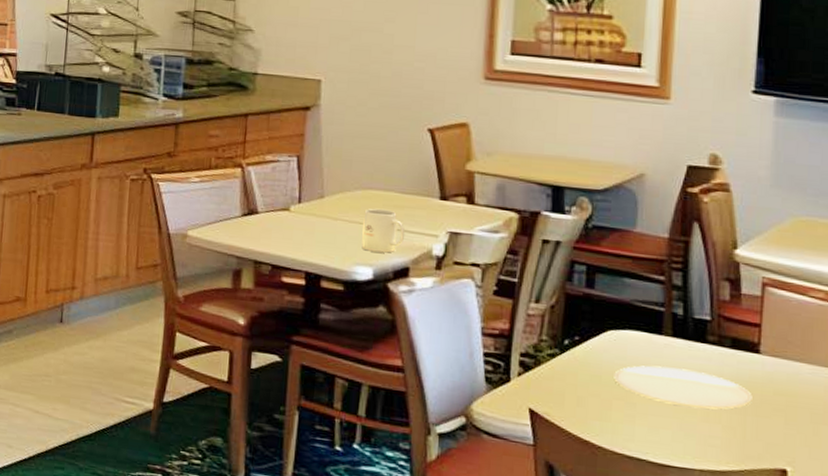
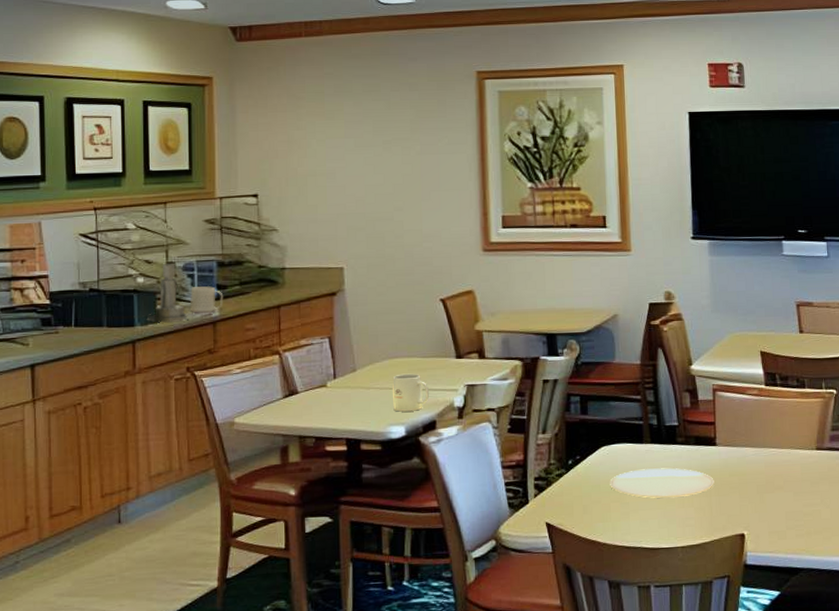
paper towel holder: none [108,55,151,119] -> present [146,264,188,323]
mug: none [153,83,189,113] -> present [189,286,224,313]

